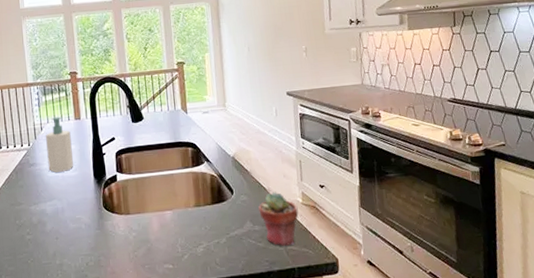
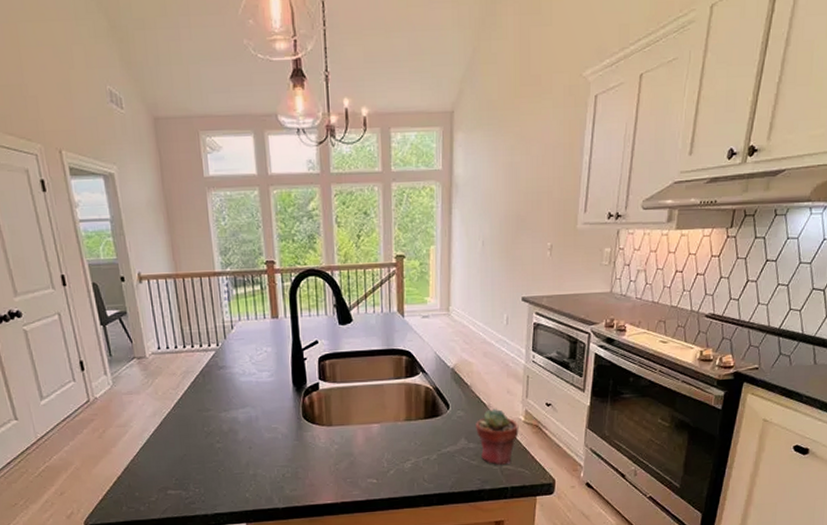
soap bottle: present [45,117,74,173] -> none [236,314,270,377]

